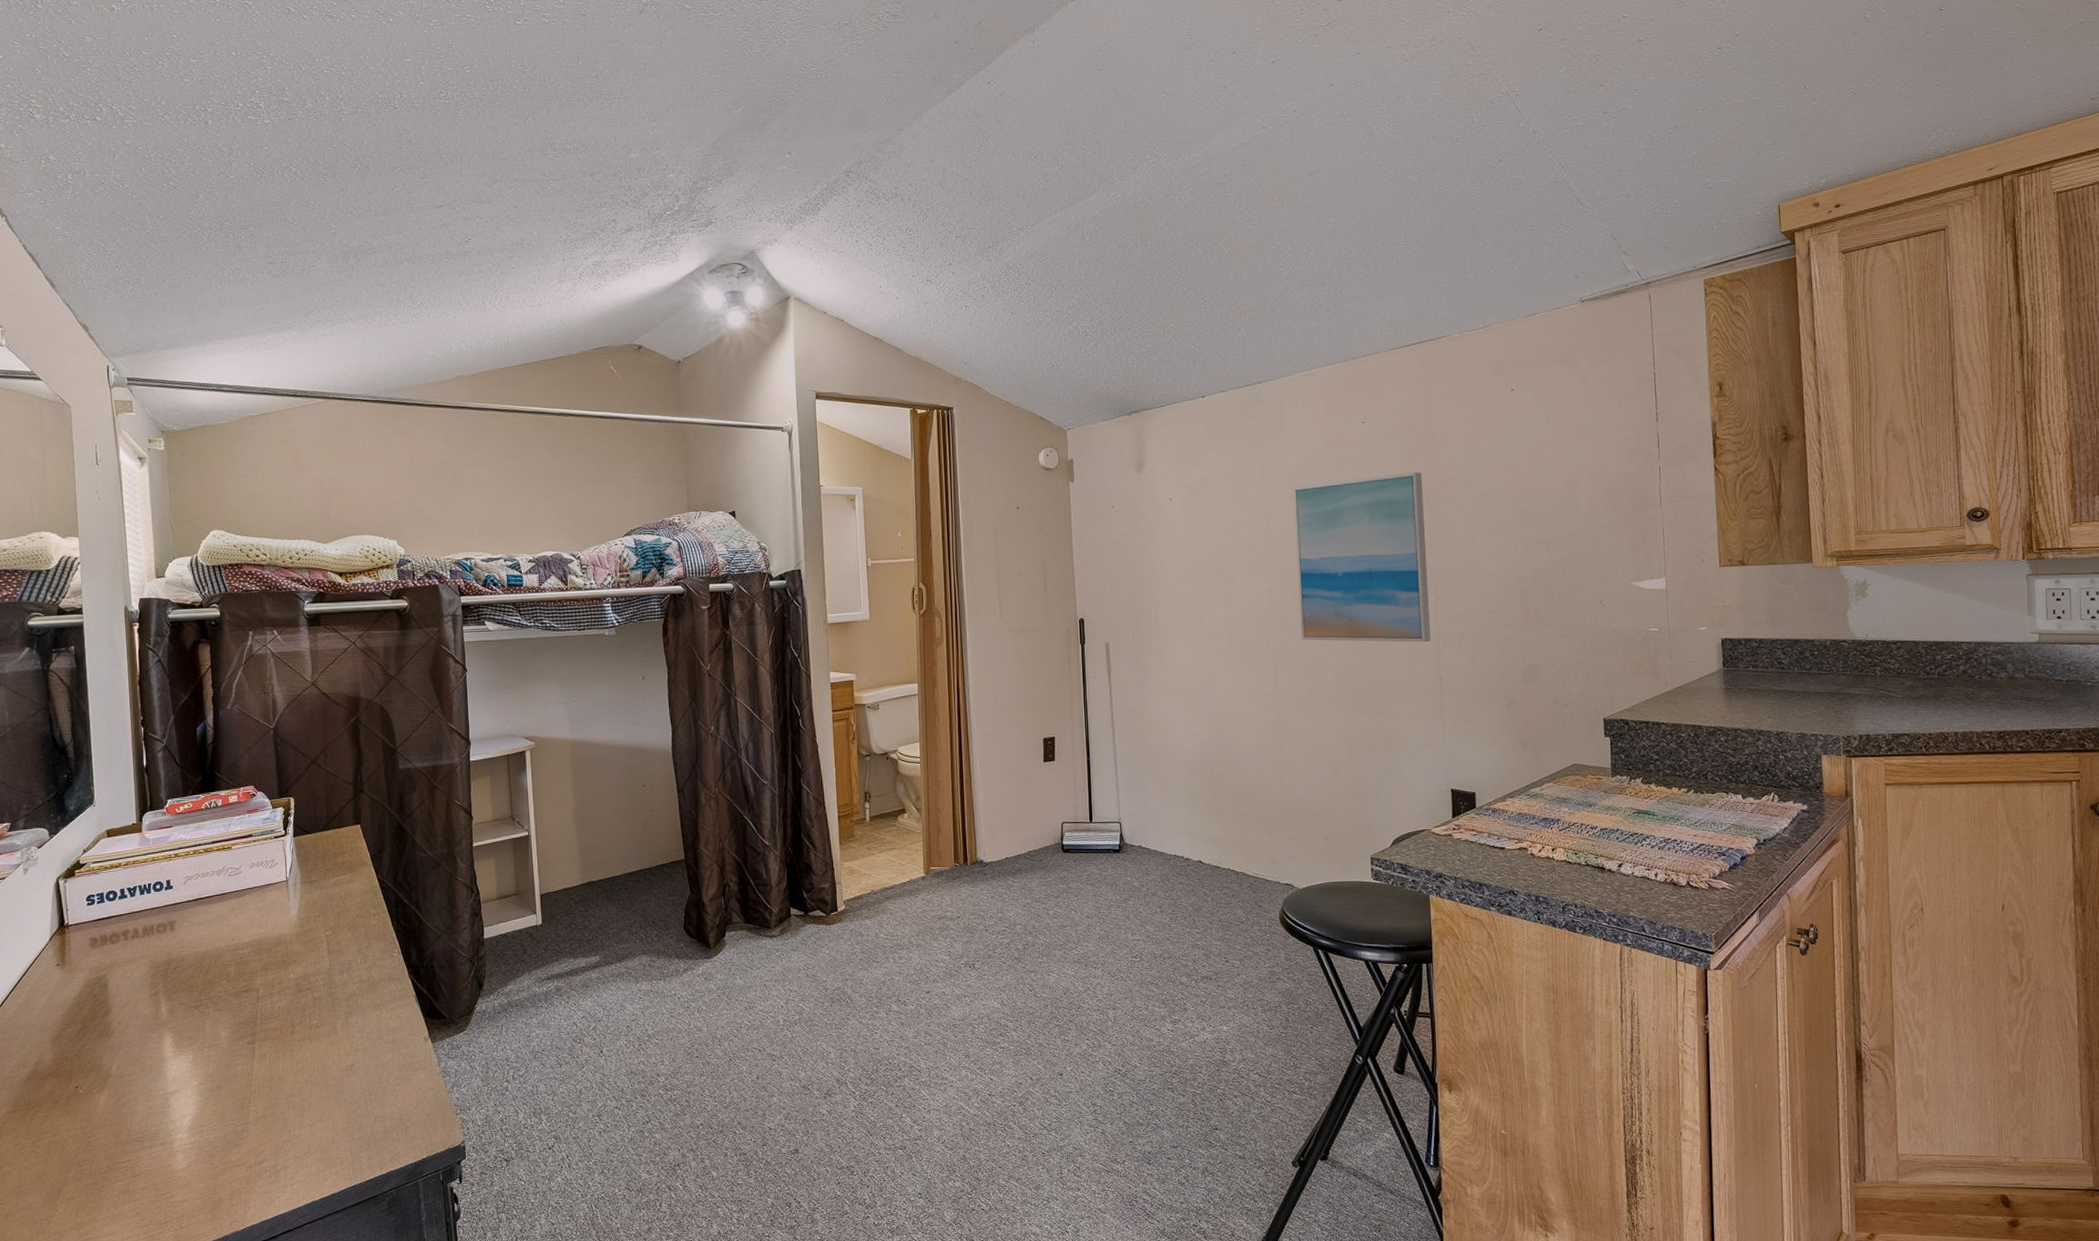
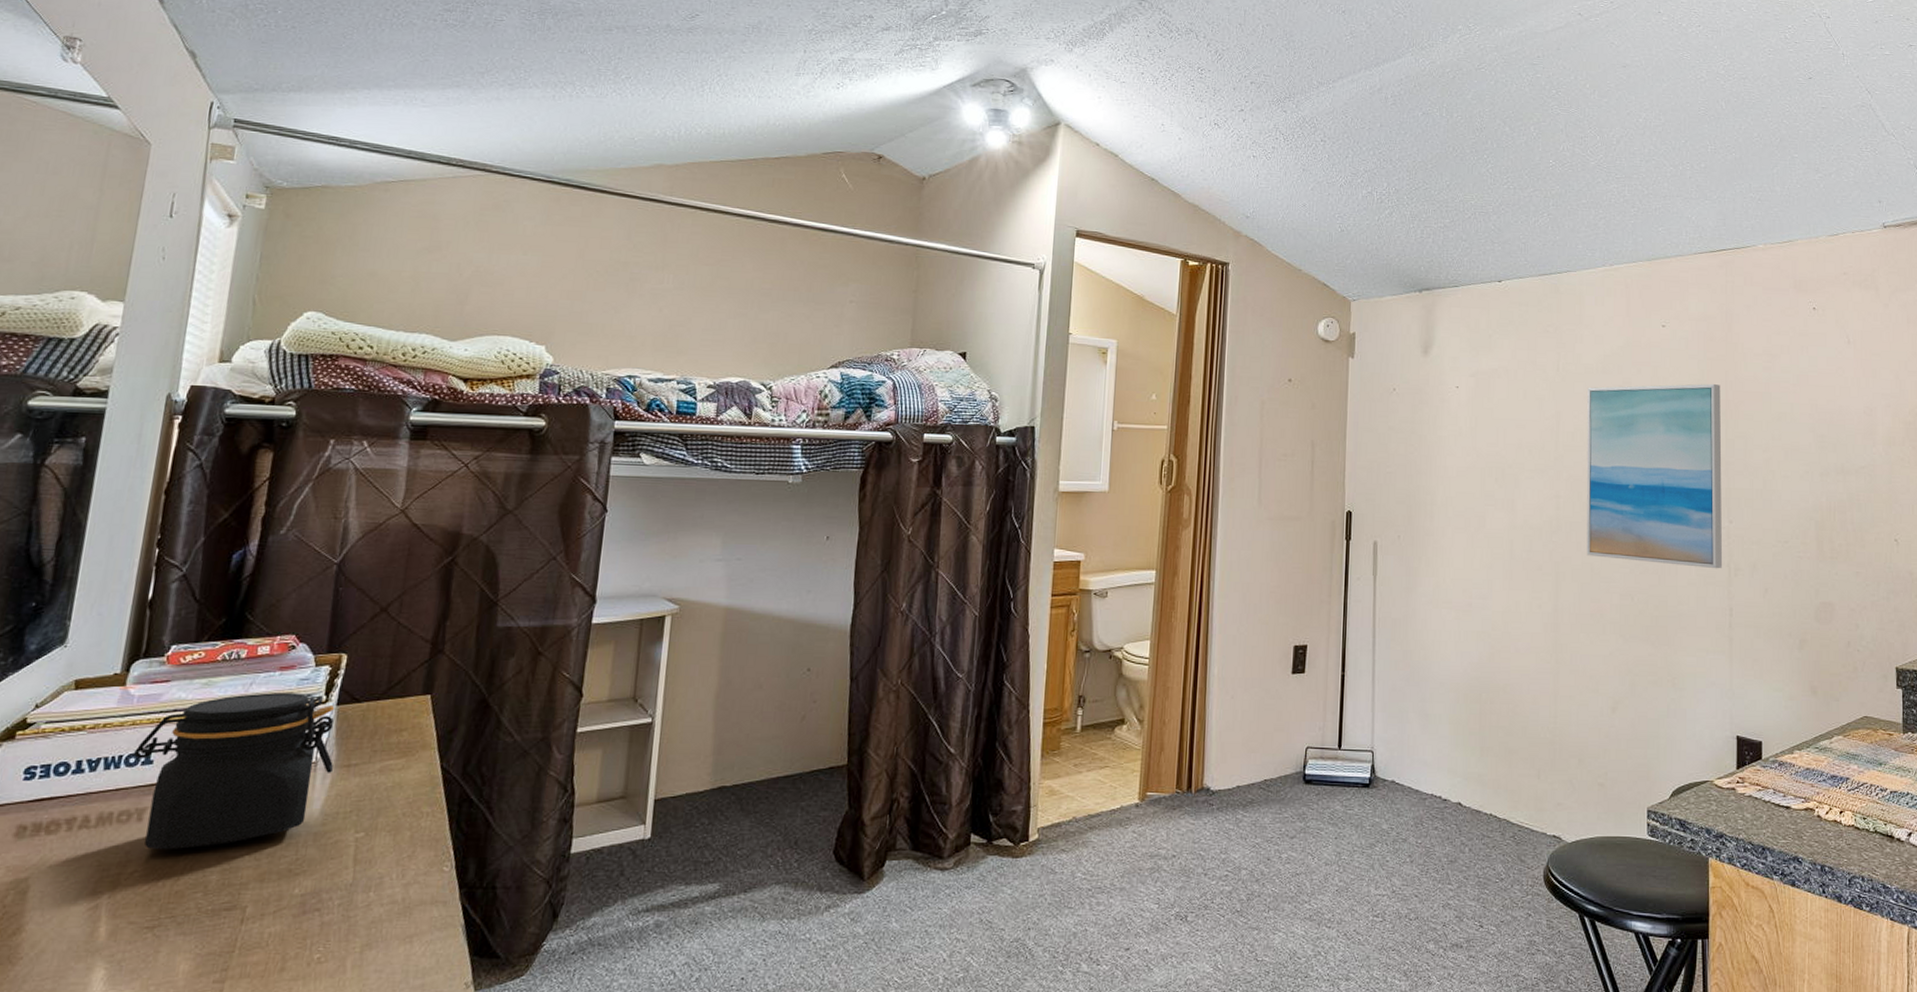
jar: none [158,830,300,951] -> present [134,693,335,850]

